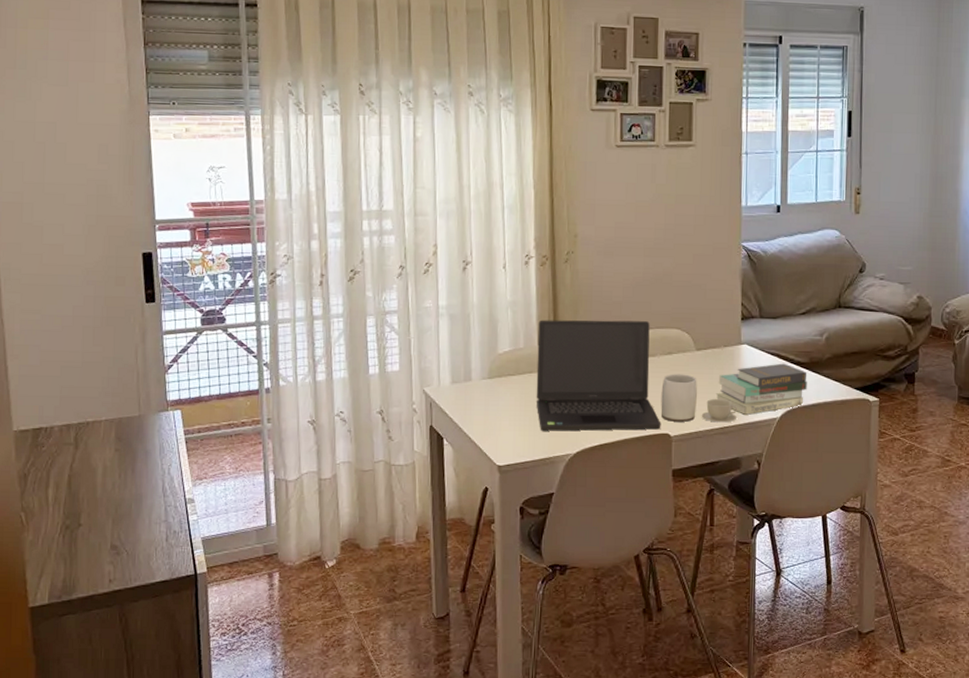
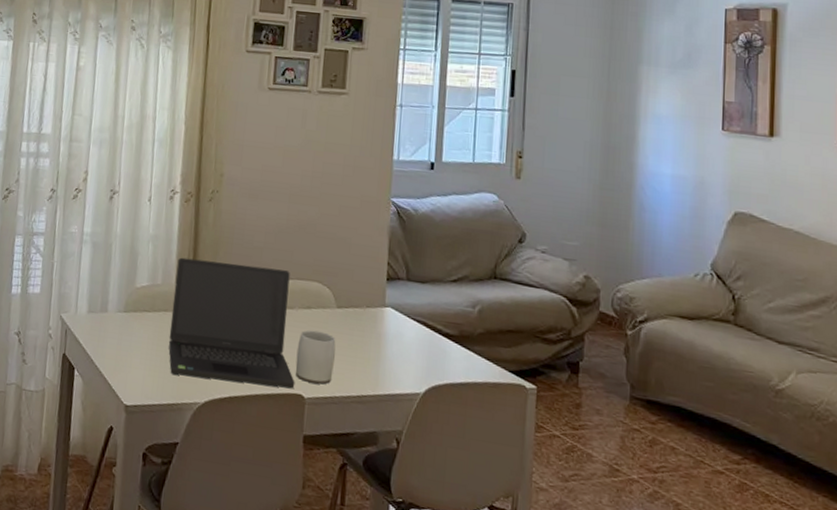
teacup: present [701,398,737,423] -> none [338,362,377,391]
books: present [716,363,807,415] -> none [355,332,456,386]

